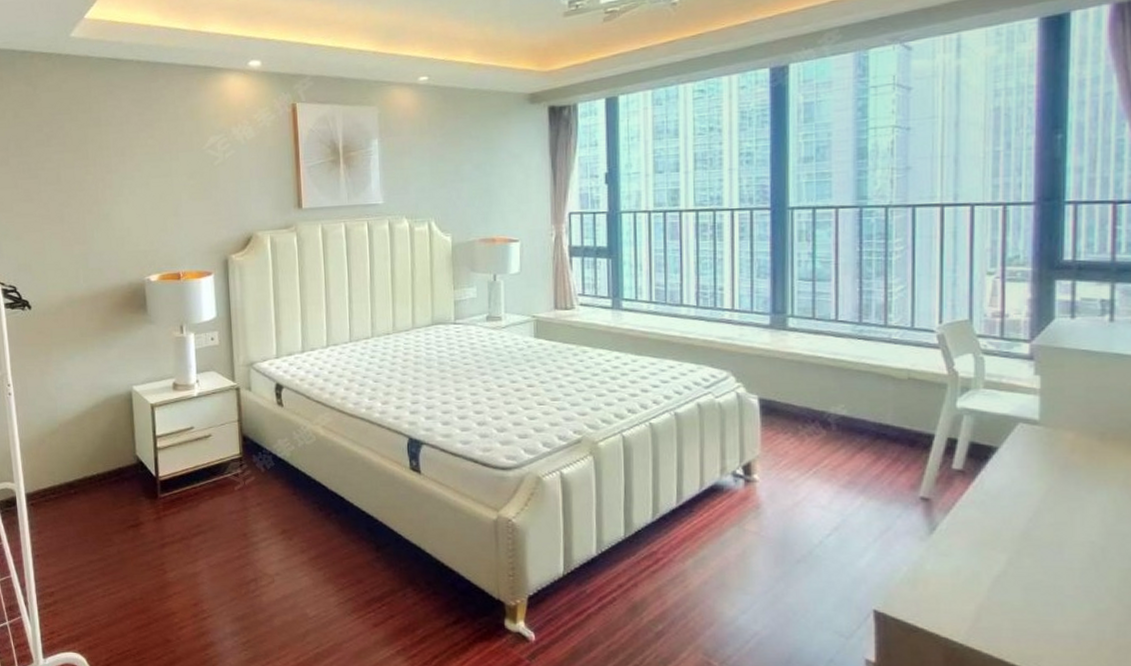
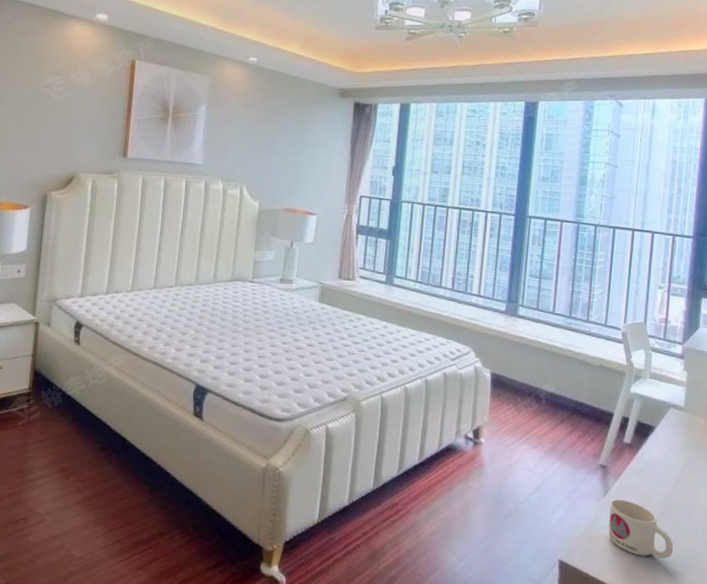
mug: none [939,538,1039,606] -> present [608,499,674,559]

